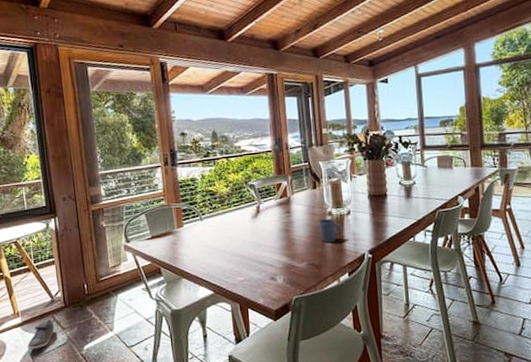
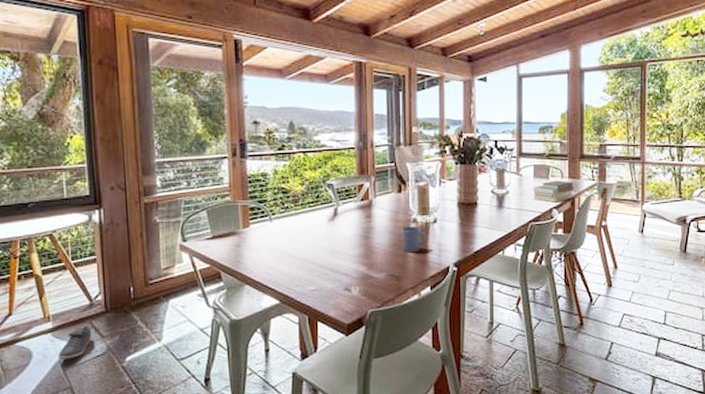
books: none [437,169,477,190] -> present [532,180,574,203]

